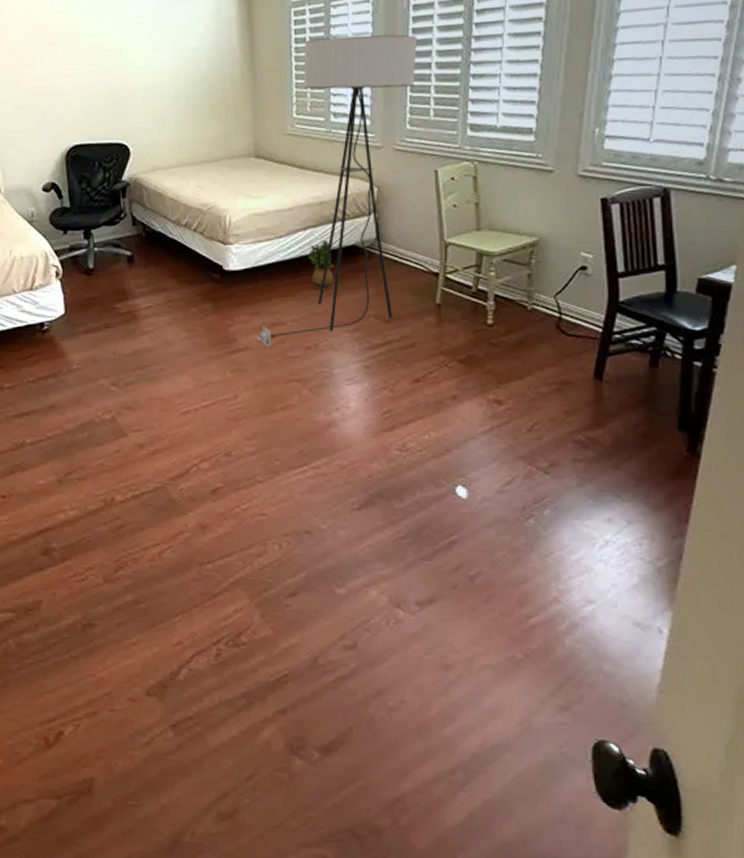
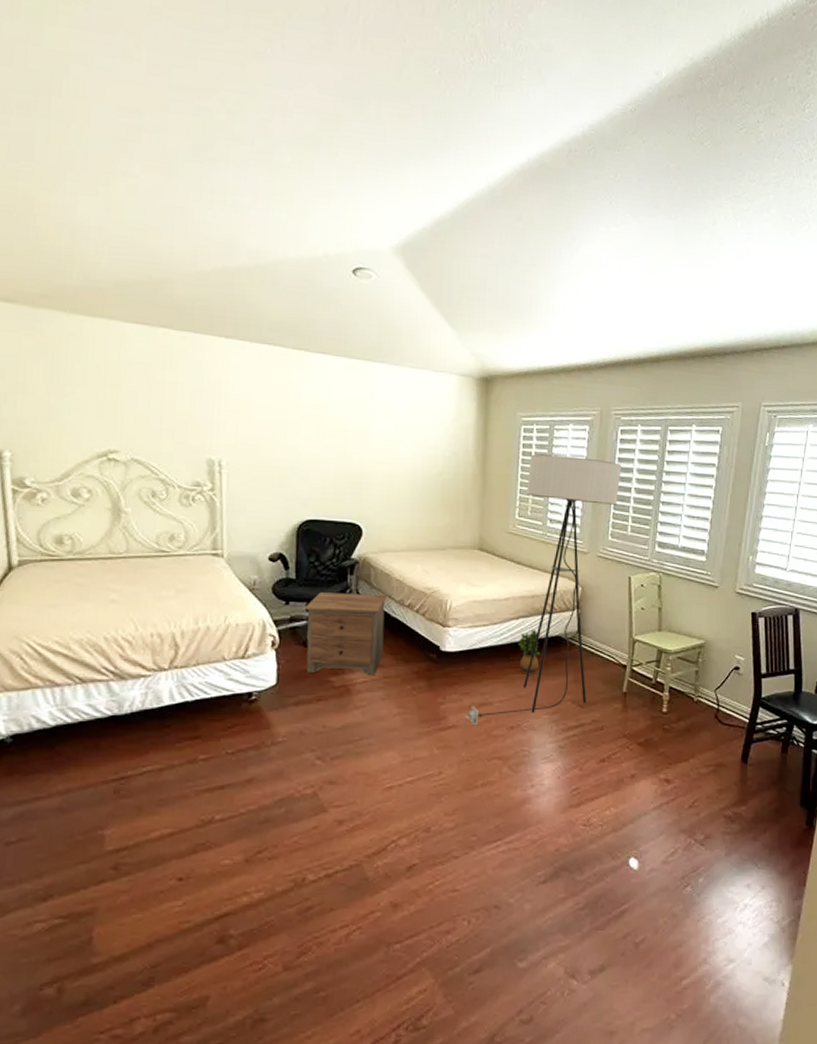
nightstand: none [82,215,165,300] -> present [304,592,387,675]

